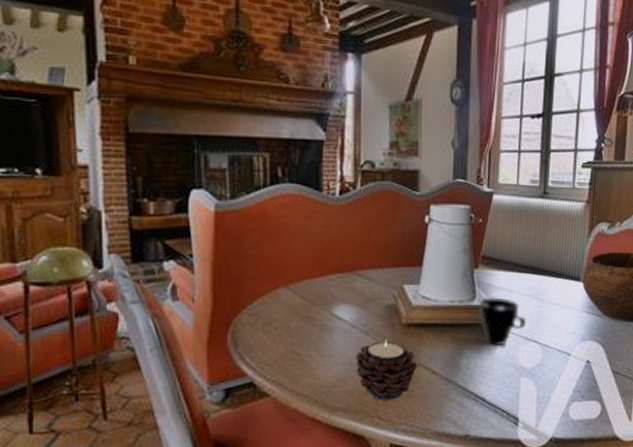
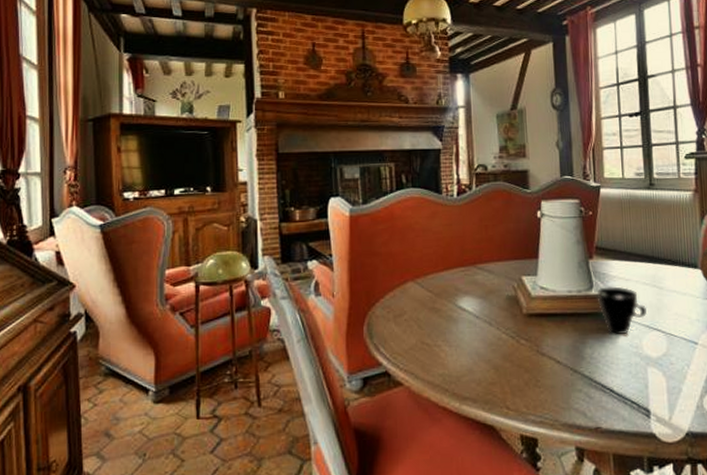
candle: present [356,339,418,401] -> none [481,330,542,391]

